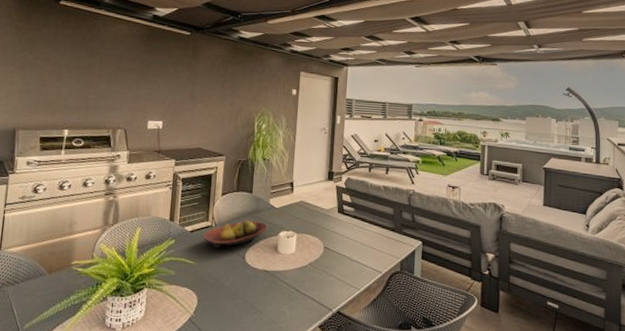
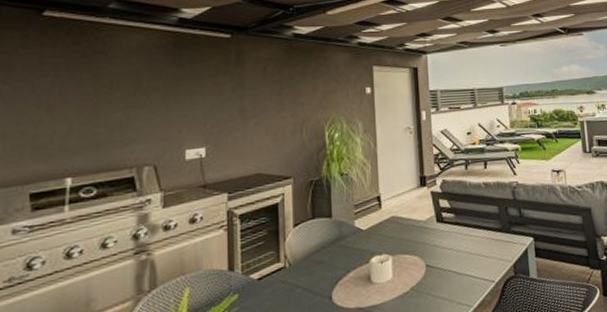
fruit bowl: present [203,219,268,249] -> none [275,249,356,294]

